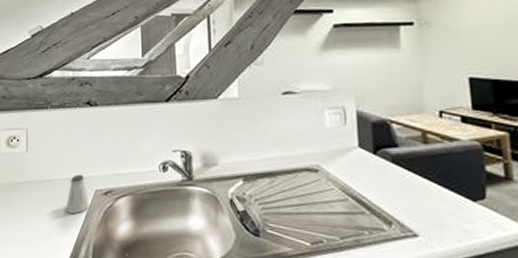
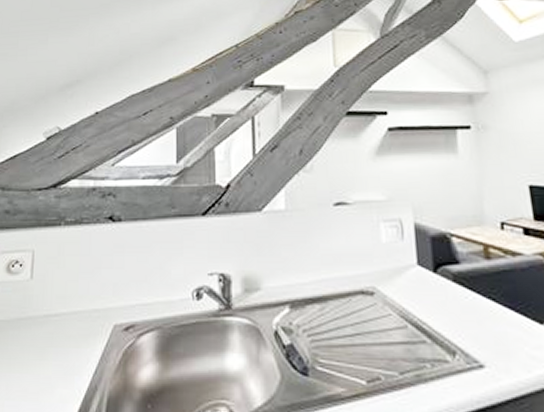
saltshaker: present [66,174,90,214] -> none [76,305,107,357]

